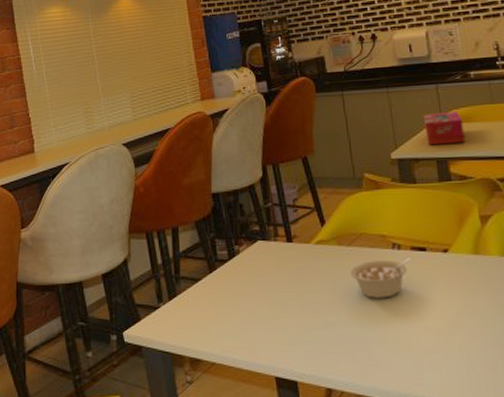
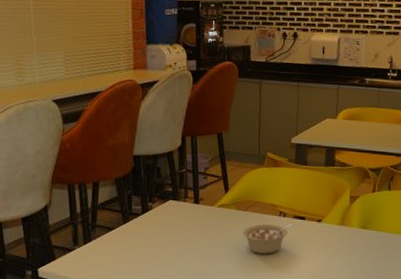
tissue box: present [422,111,465,146] -> none [322,109,353,137]

